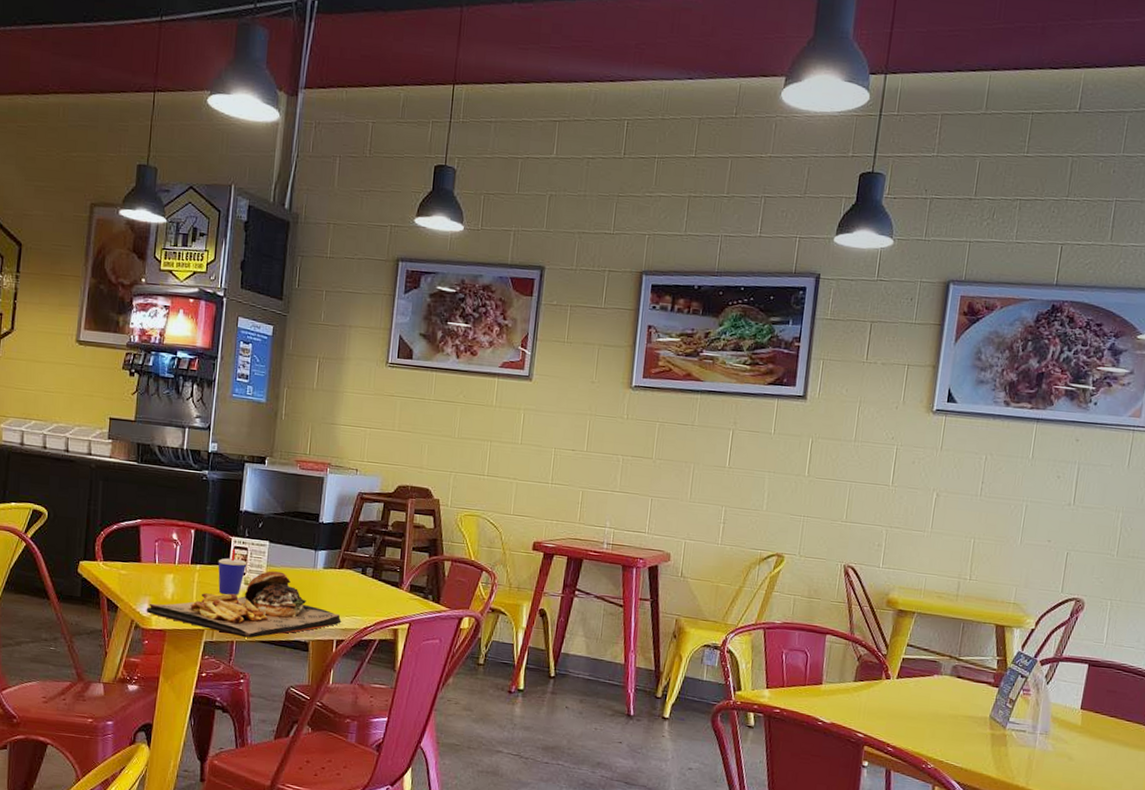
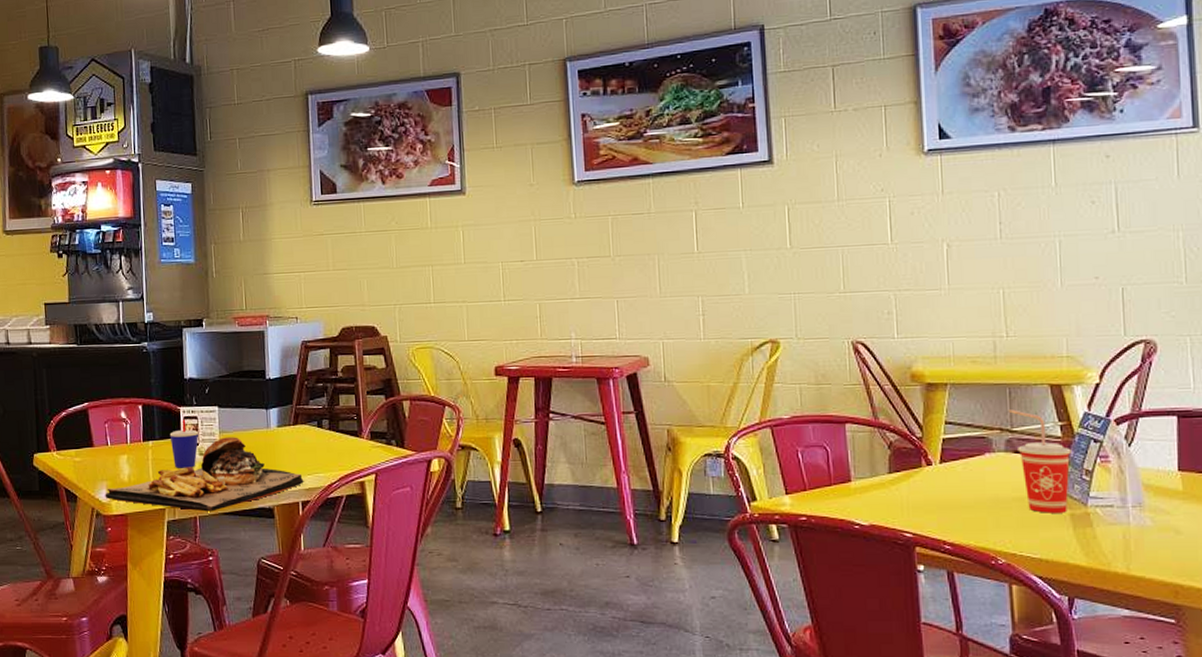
beverage cup: none [959,641,1002,732] -> present [1008,409,1071,513]

